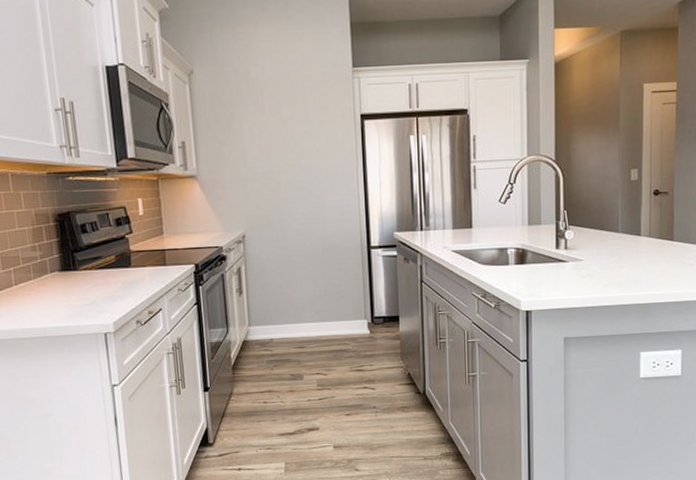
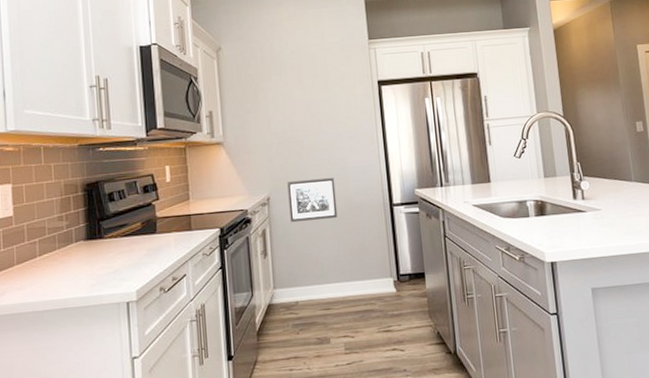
wall art: none [263,216,314,262] -> present [287,177,338,223]

